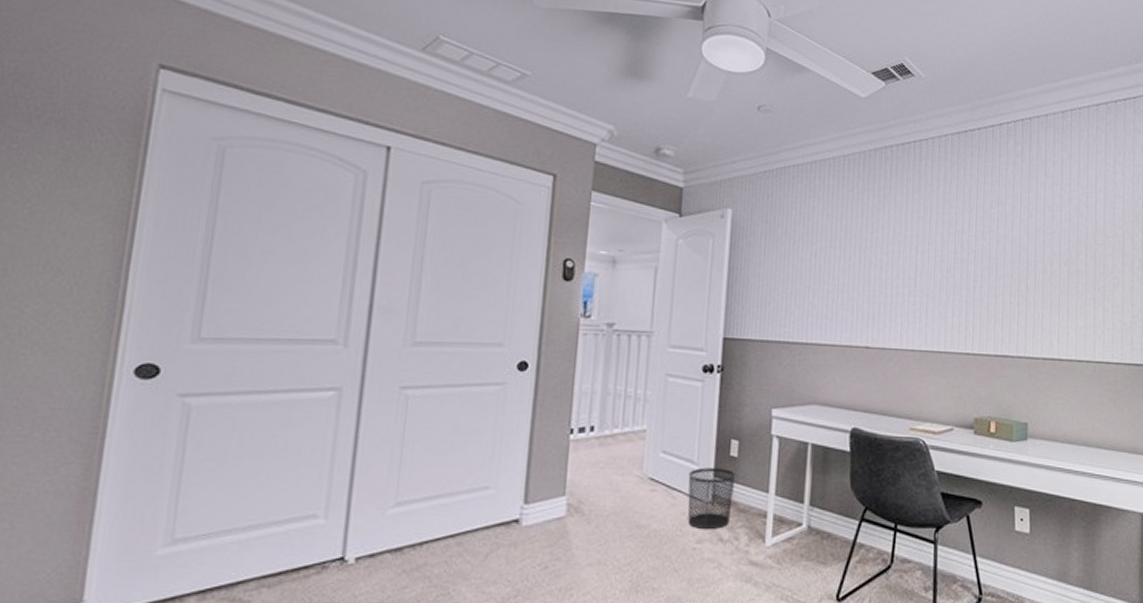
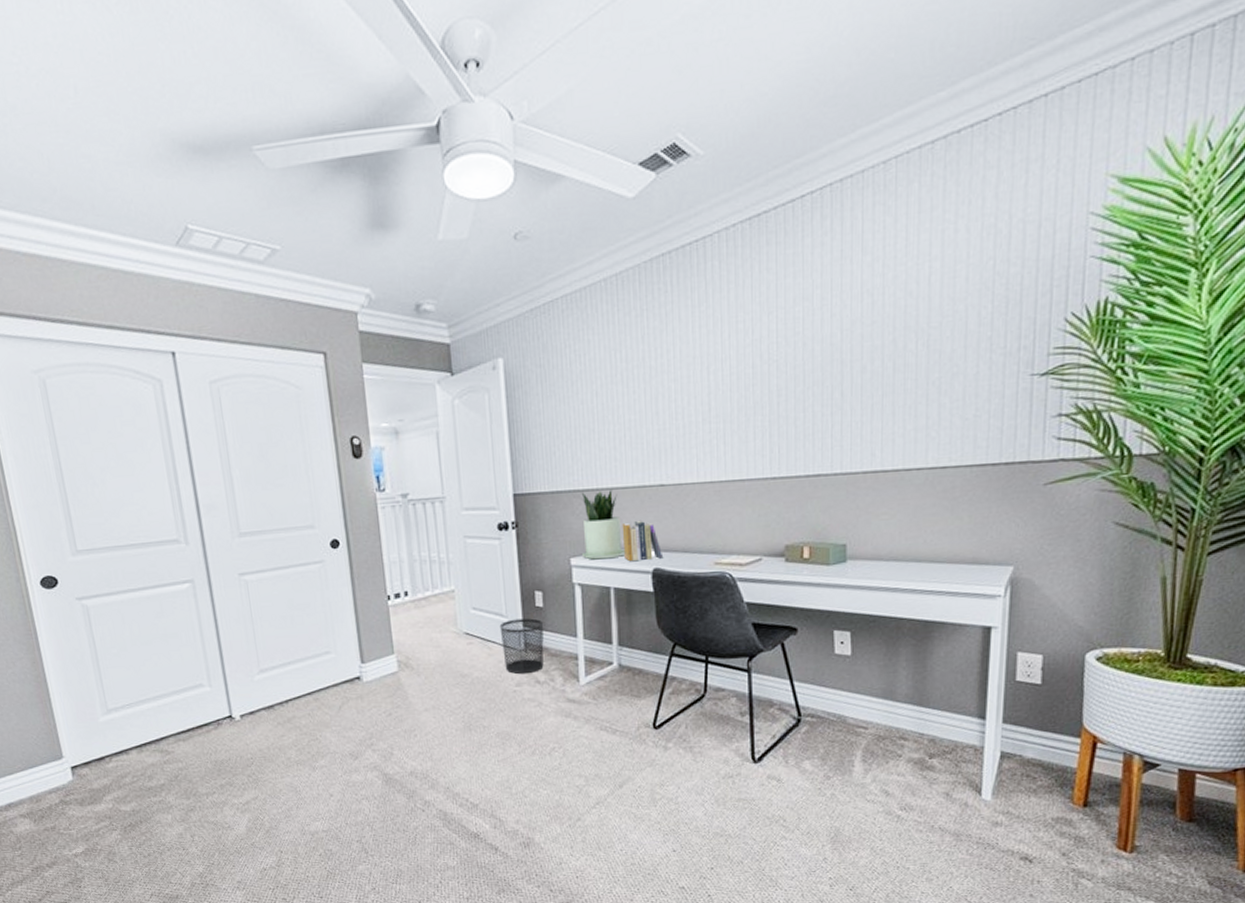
planter: none [783,344,827,414] -> present [581,490,626,560]
books: none [825,378,863,420] -> present [622,520,664,562]

